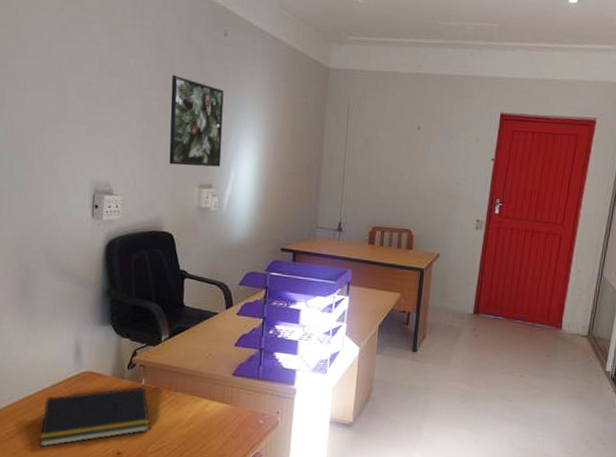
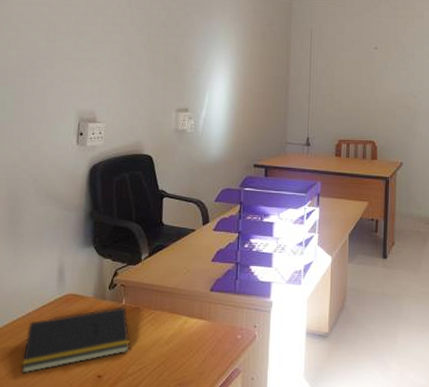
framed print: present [169,75,224,167] -> none [148,12,198,93]

